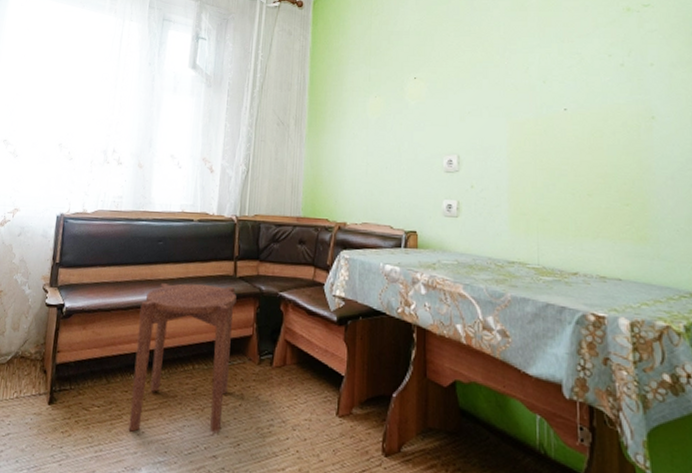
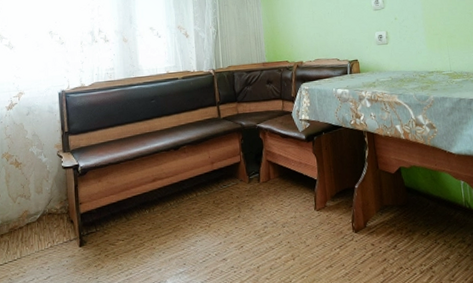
side table: present [128,283,237,434] -> none [144,127,227,254]

